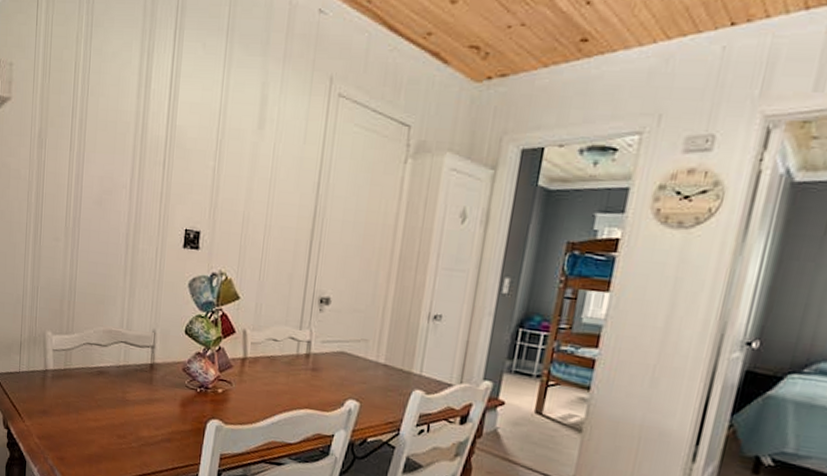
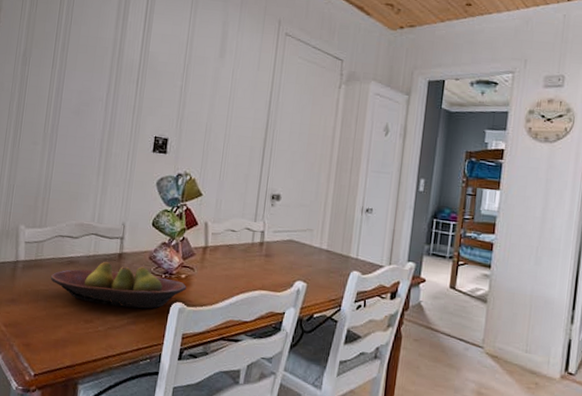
fruit bowl: none [80,372,224,426] -> present [50,261,187,309]

